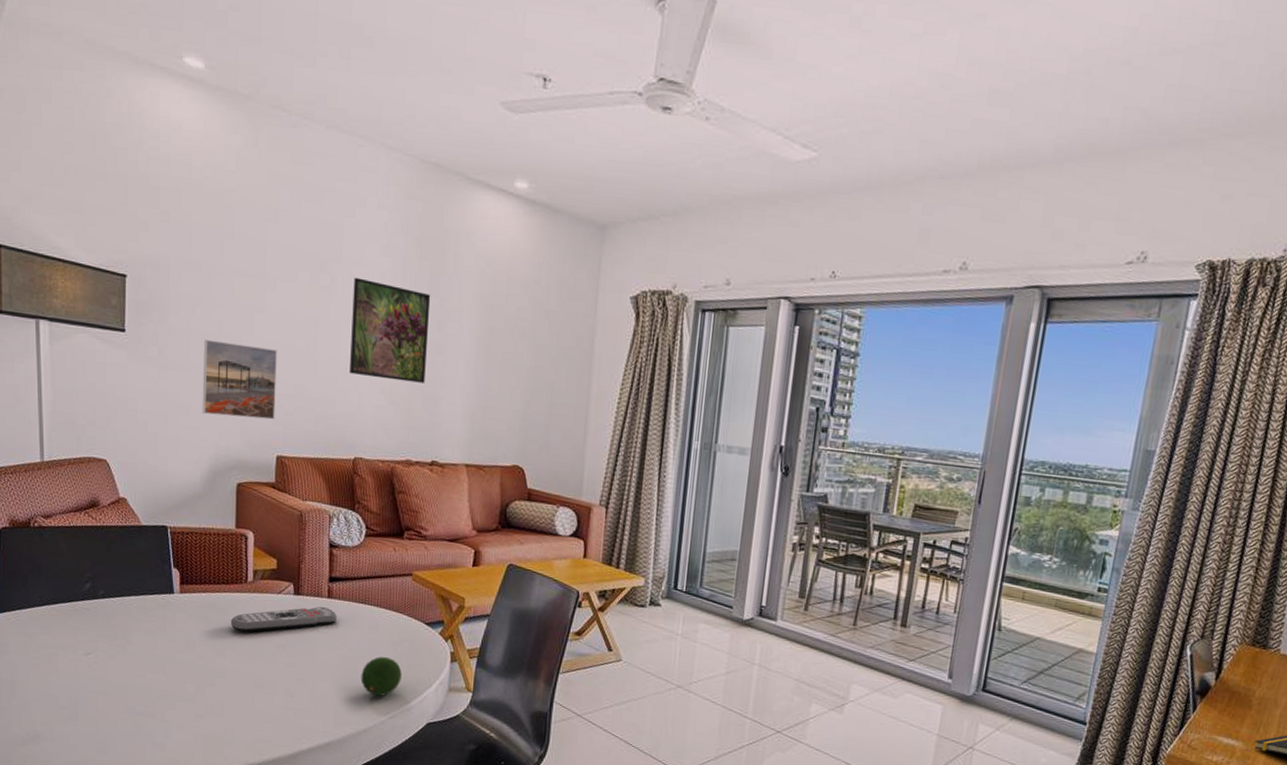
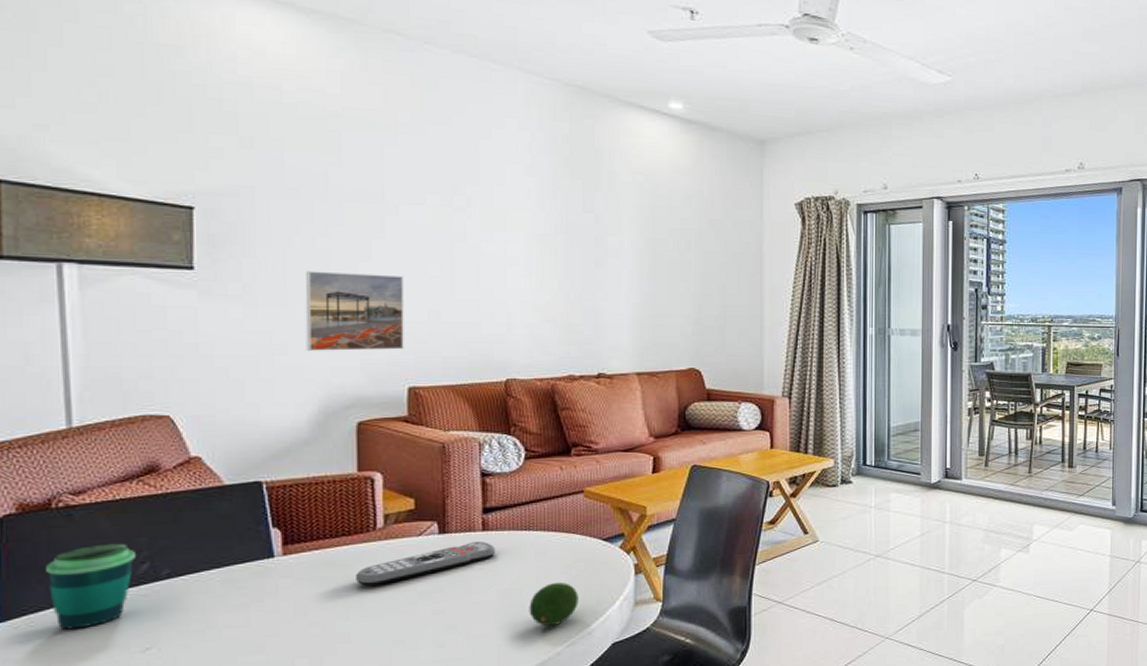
cup: none [27,562,83,628] -> present [46,543,137,630]
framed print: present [350,277,431,383] -> none [494,198,586,298]

